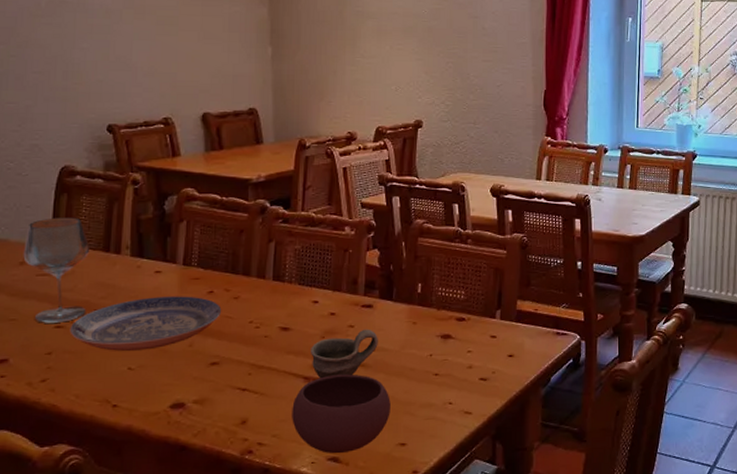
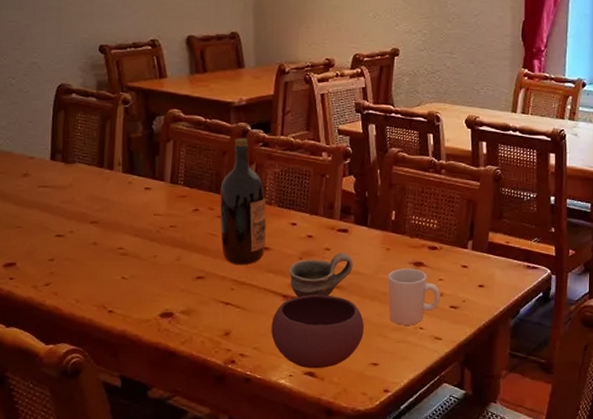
wine glass: present [23,217,90,323] -> none [26,133,86,232]
plate: present [69,296,222,351] -> none [69,212,207,261]
wine bottle: none [236,215,286,347] -> present [220,138,266,264]
mug: none [415,341,469,402] -> present [388,268,440,325]

